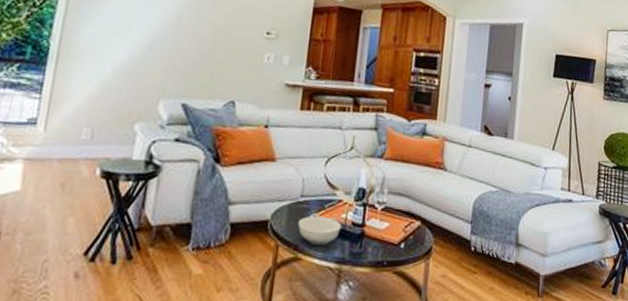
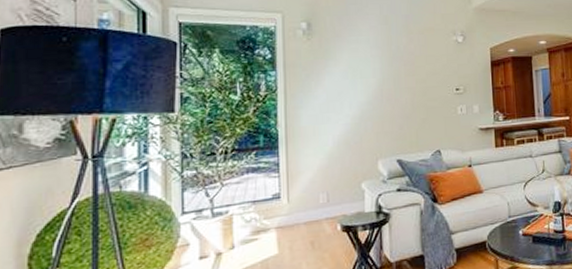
bowl: present [297,215,342,246] -> none [510,229,547,255]

